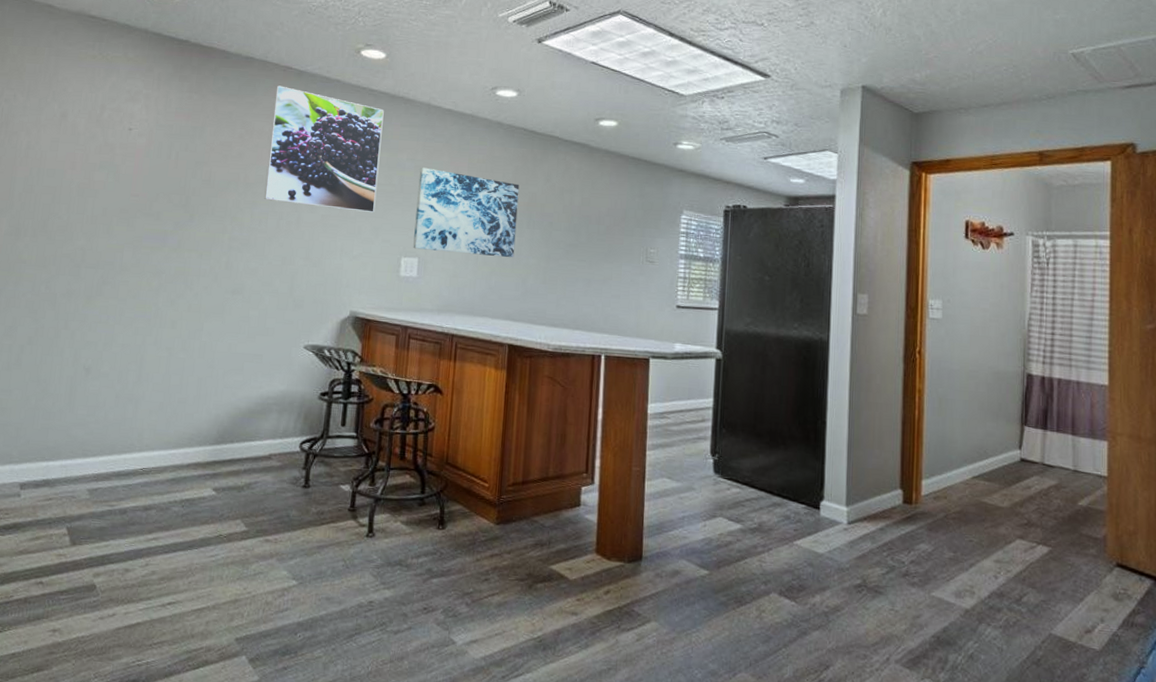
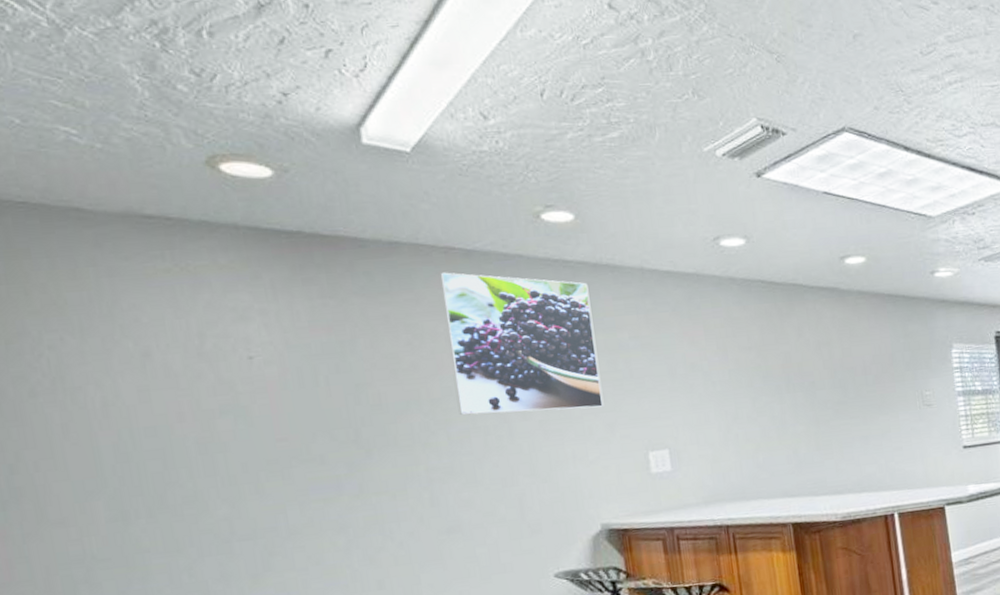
wall art: present [413,167,520,258] -> none [647,343,779,440]

